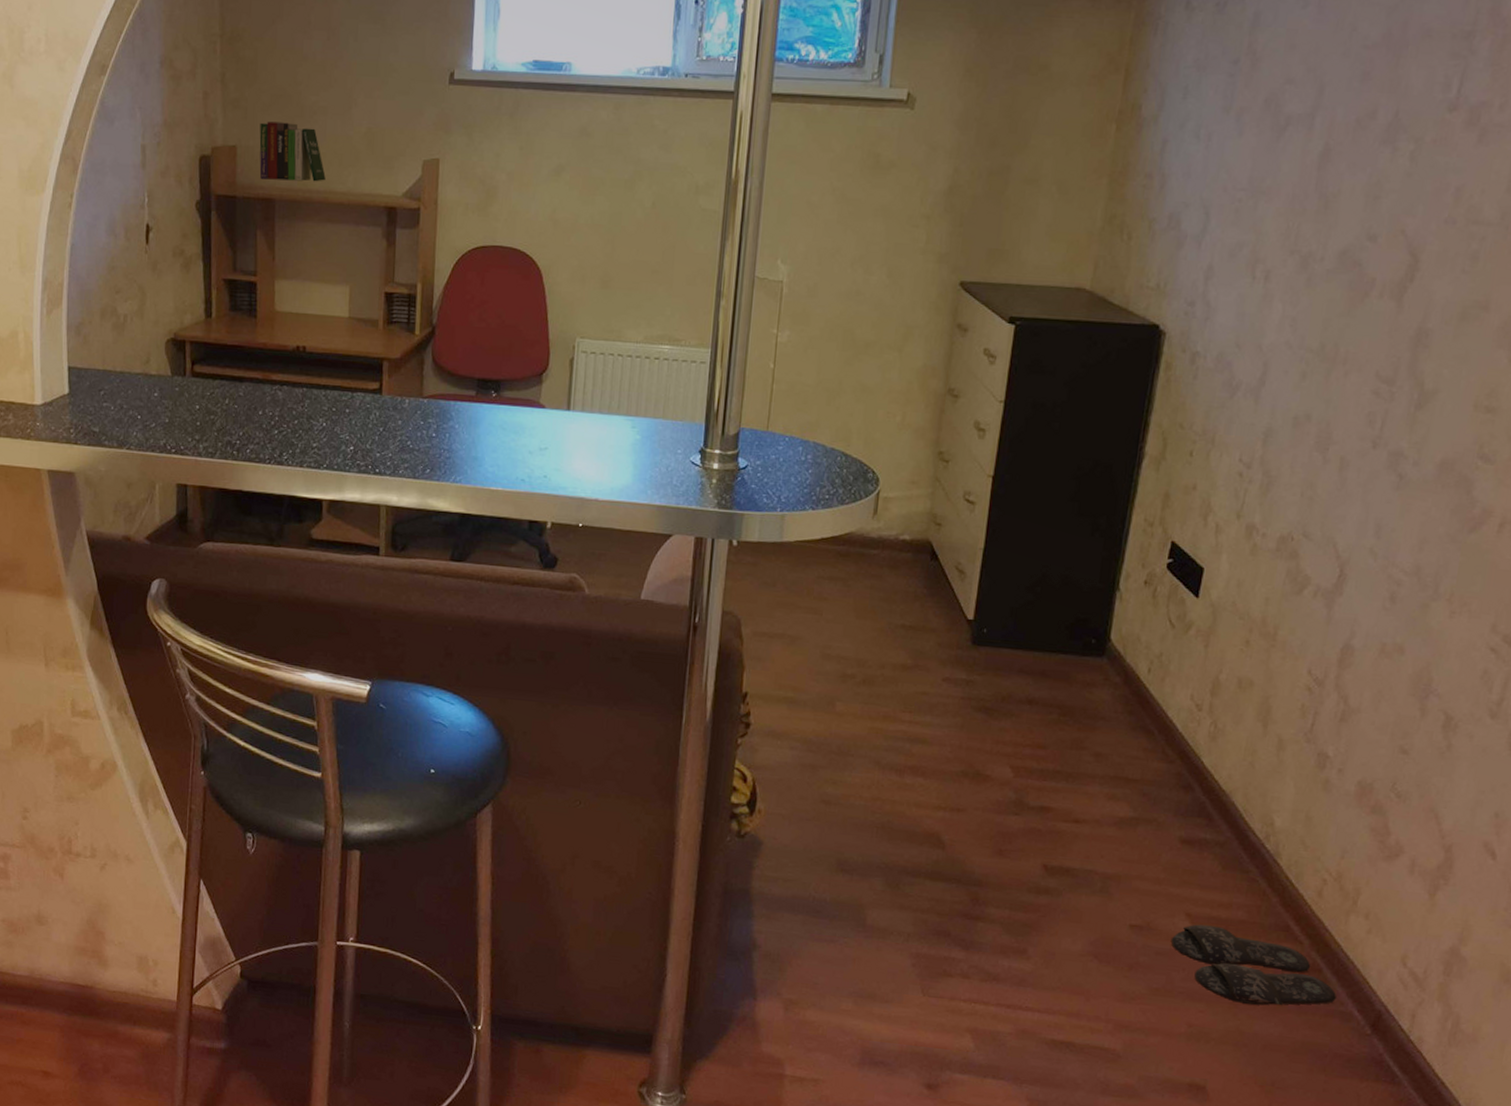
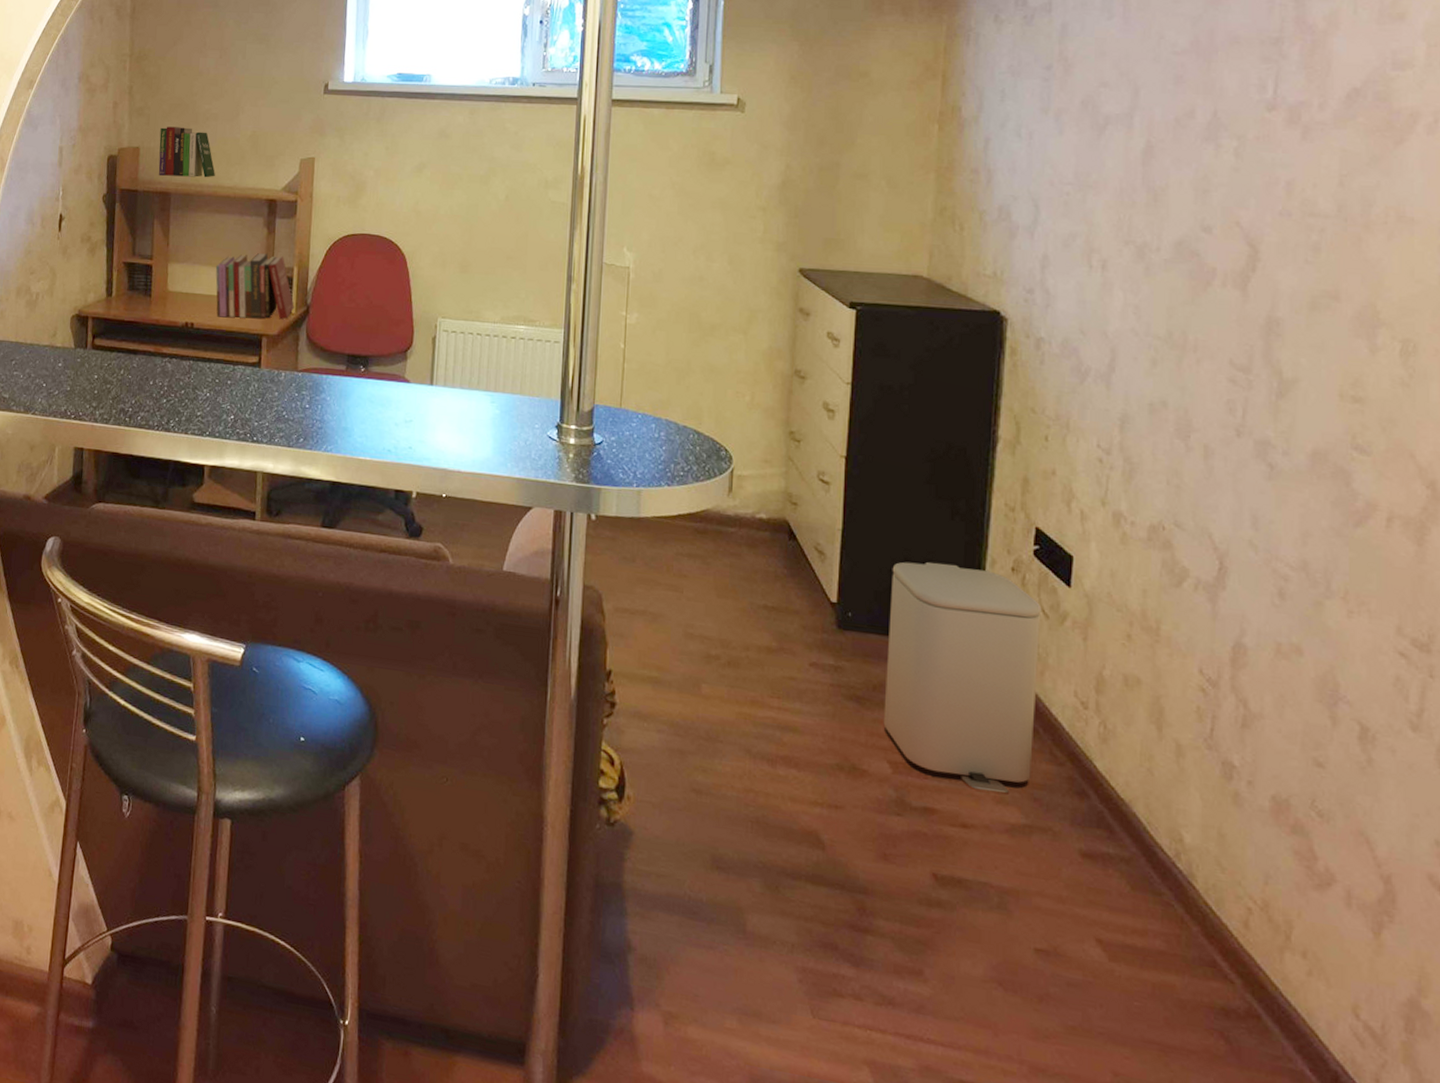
books: none [328,267,418,341] -> present [215,253,294,319]
pedal bin: none [1009,578,1169,792] -> present [883,562,1042,796]
slippers: present [1171,924,1336,1006] -> none [1084,952,1282,1059]

